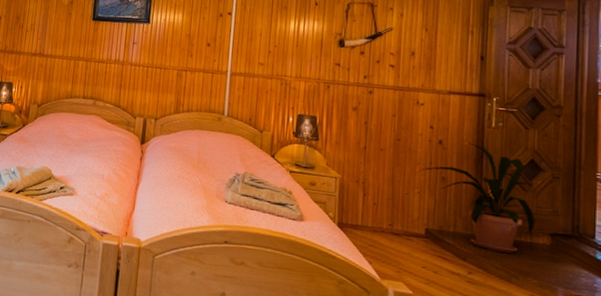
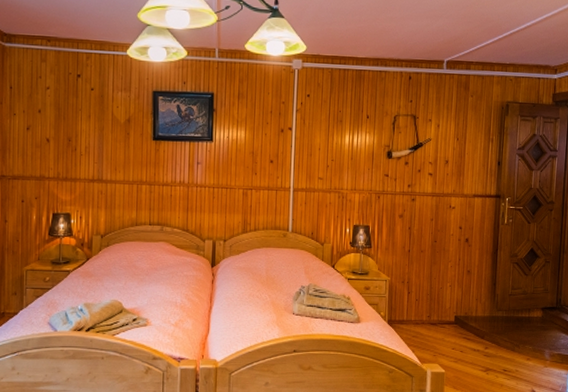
house plant: present [422,142,535,254] -> none [453,238,533,329]

